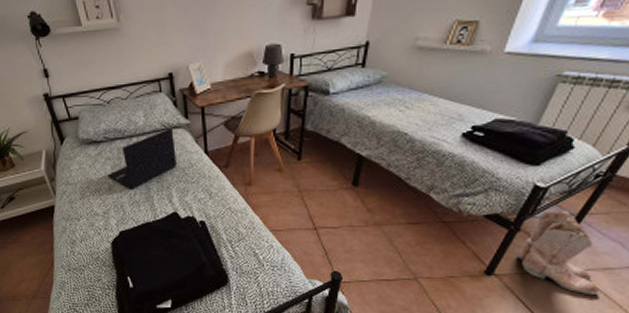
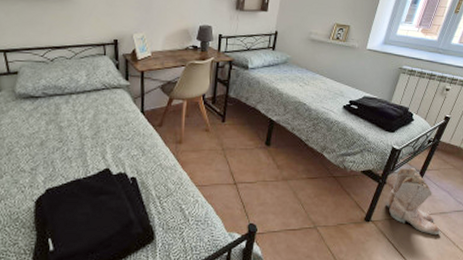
laptop: present [107,127,177,190] -> none [41,87,114,146]

